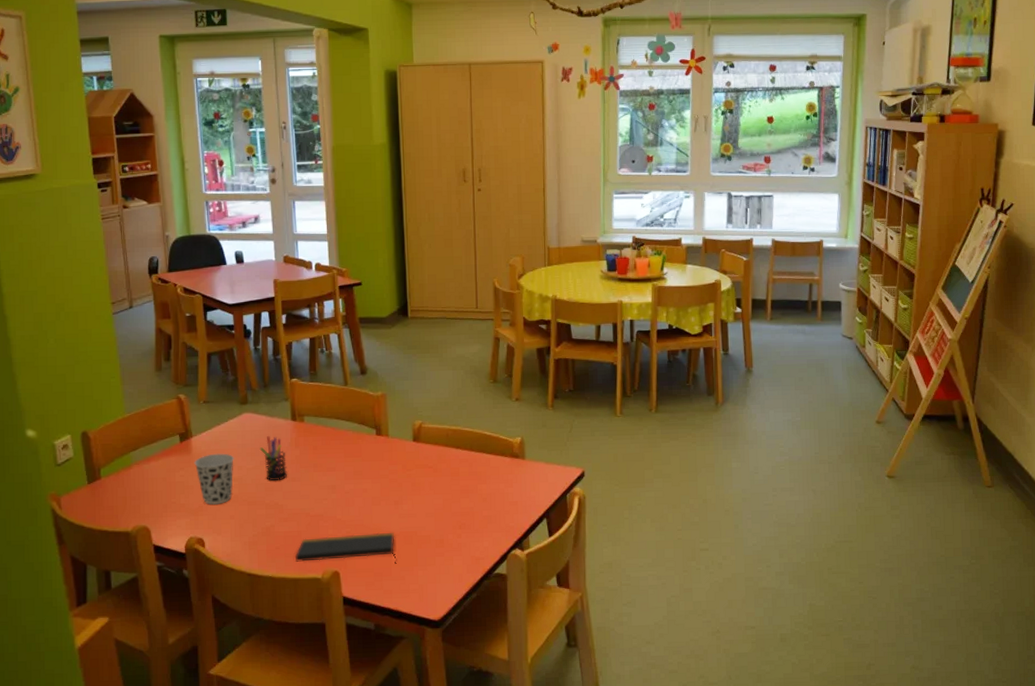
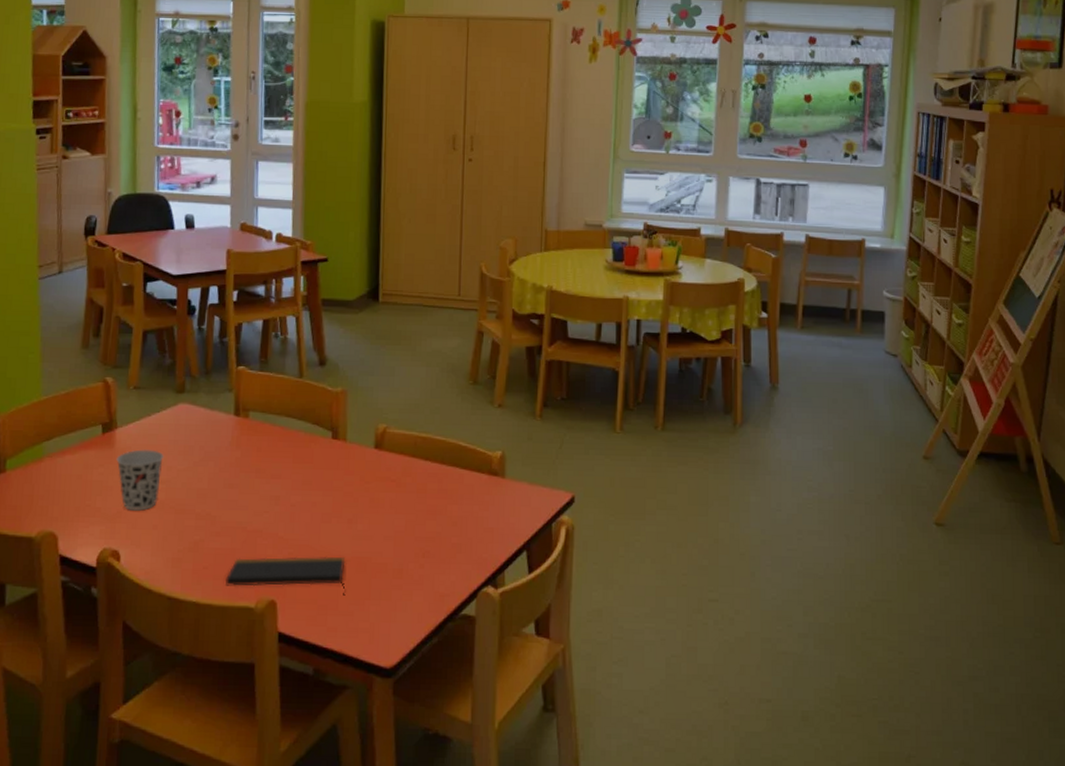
pen holder: present [259,436,288,480] -> none [194,432,225,486]

